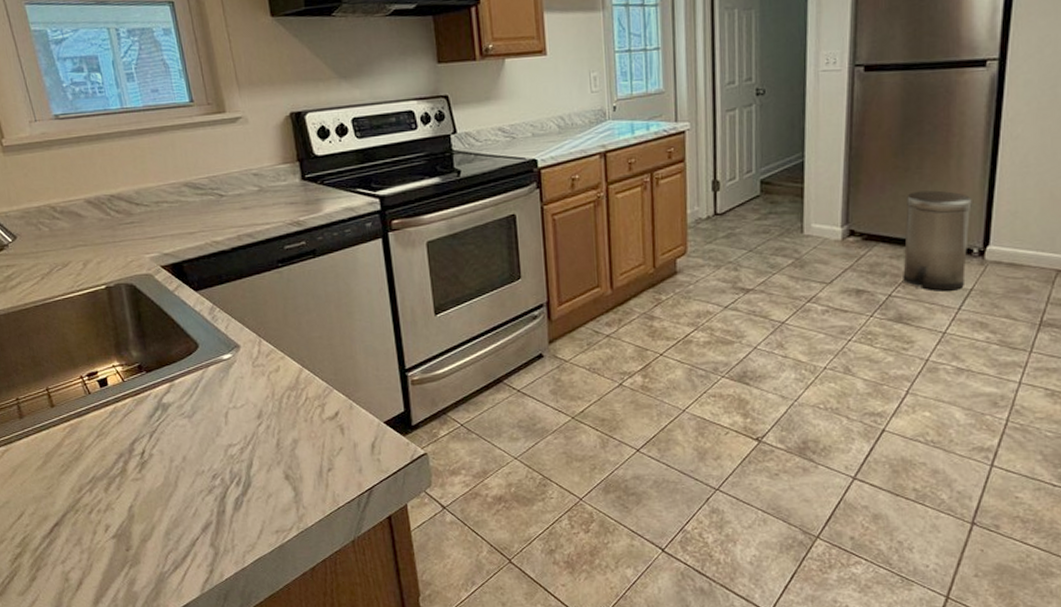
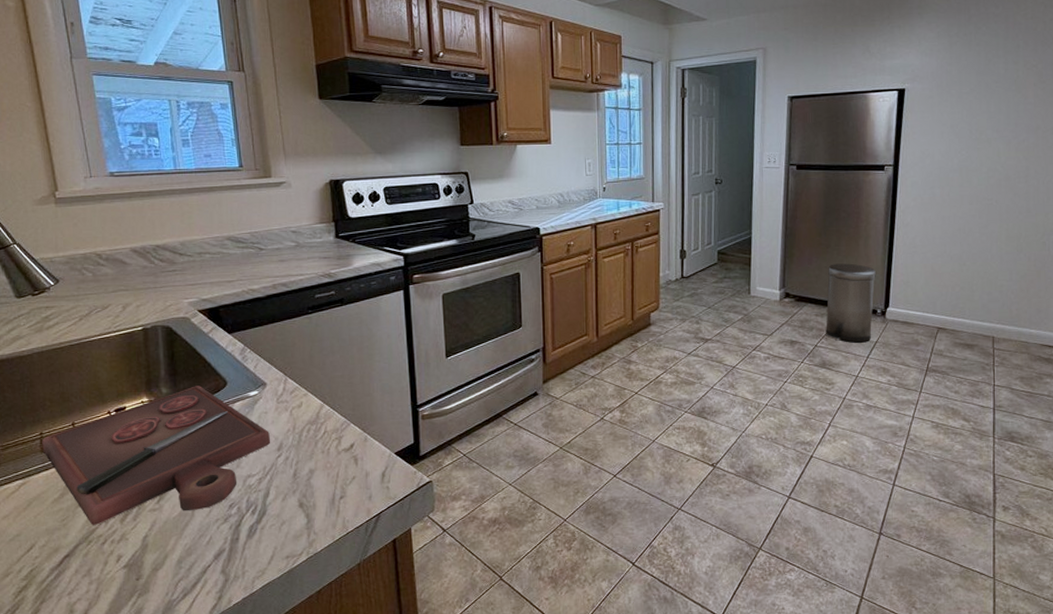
cutting board: none [19,348,250,494] -> present [42,386,271,525]

